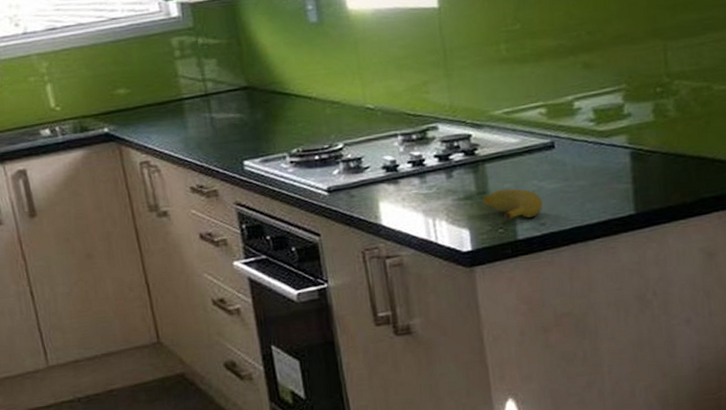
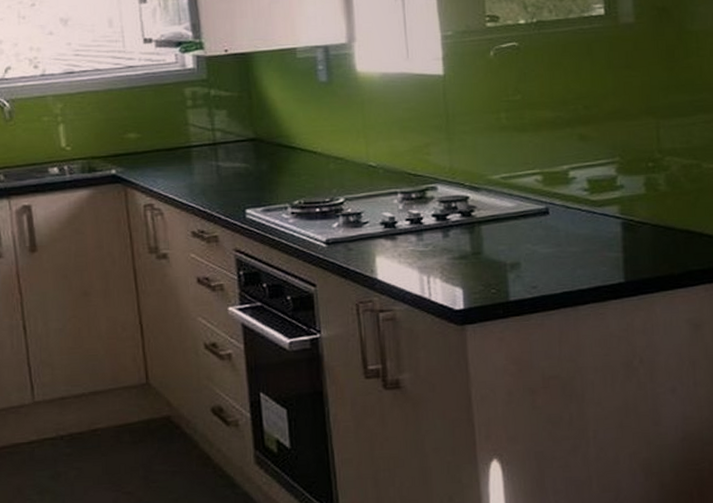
banana: present [482,188,544,220] -> none [476,250,536,281]

